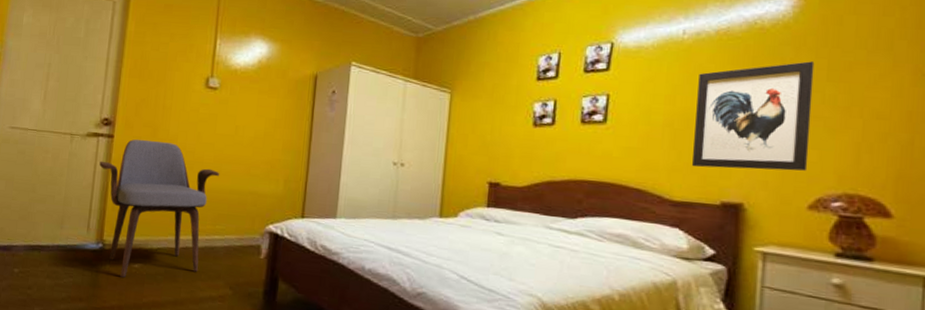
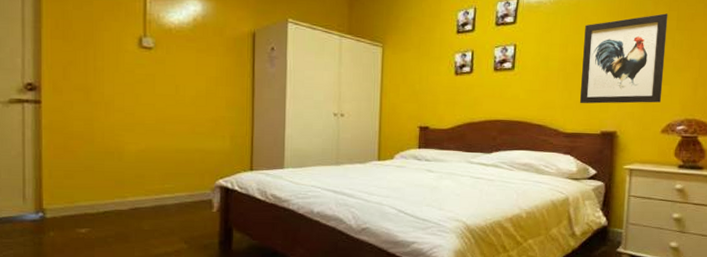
armchair: present [99,139,220,278] -> none [28,104,164,244]

